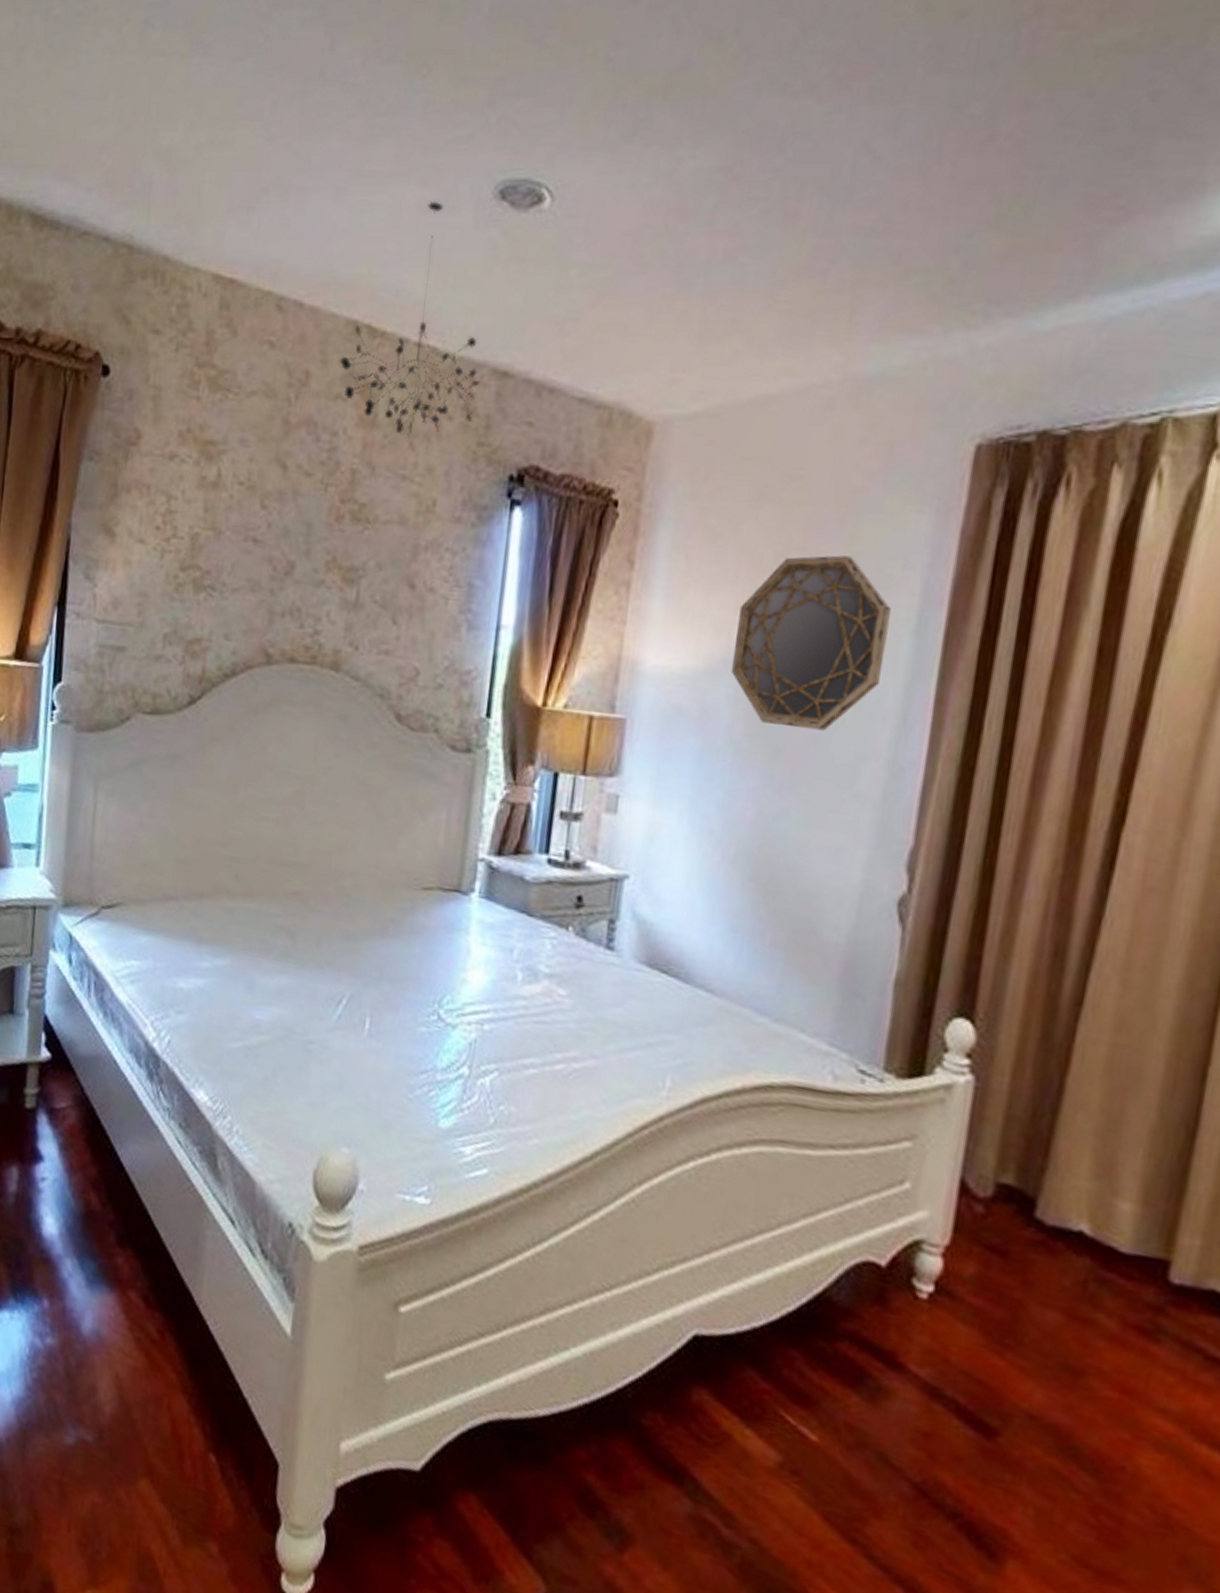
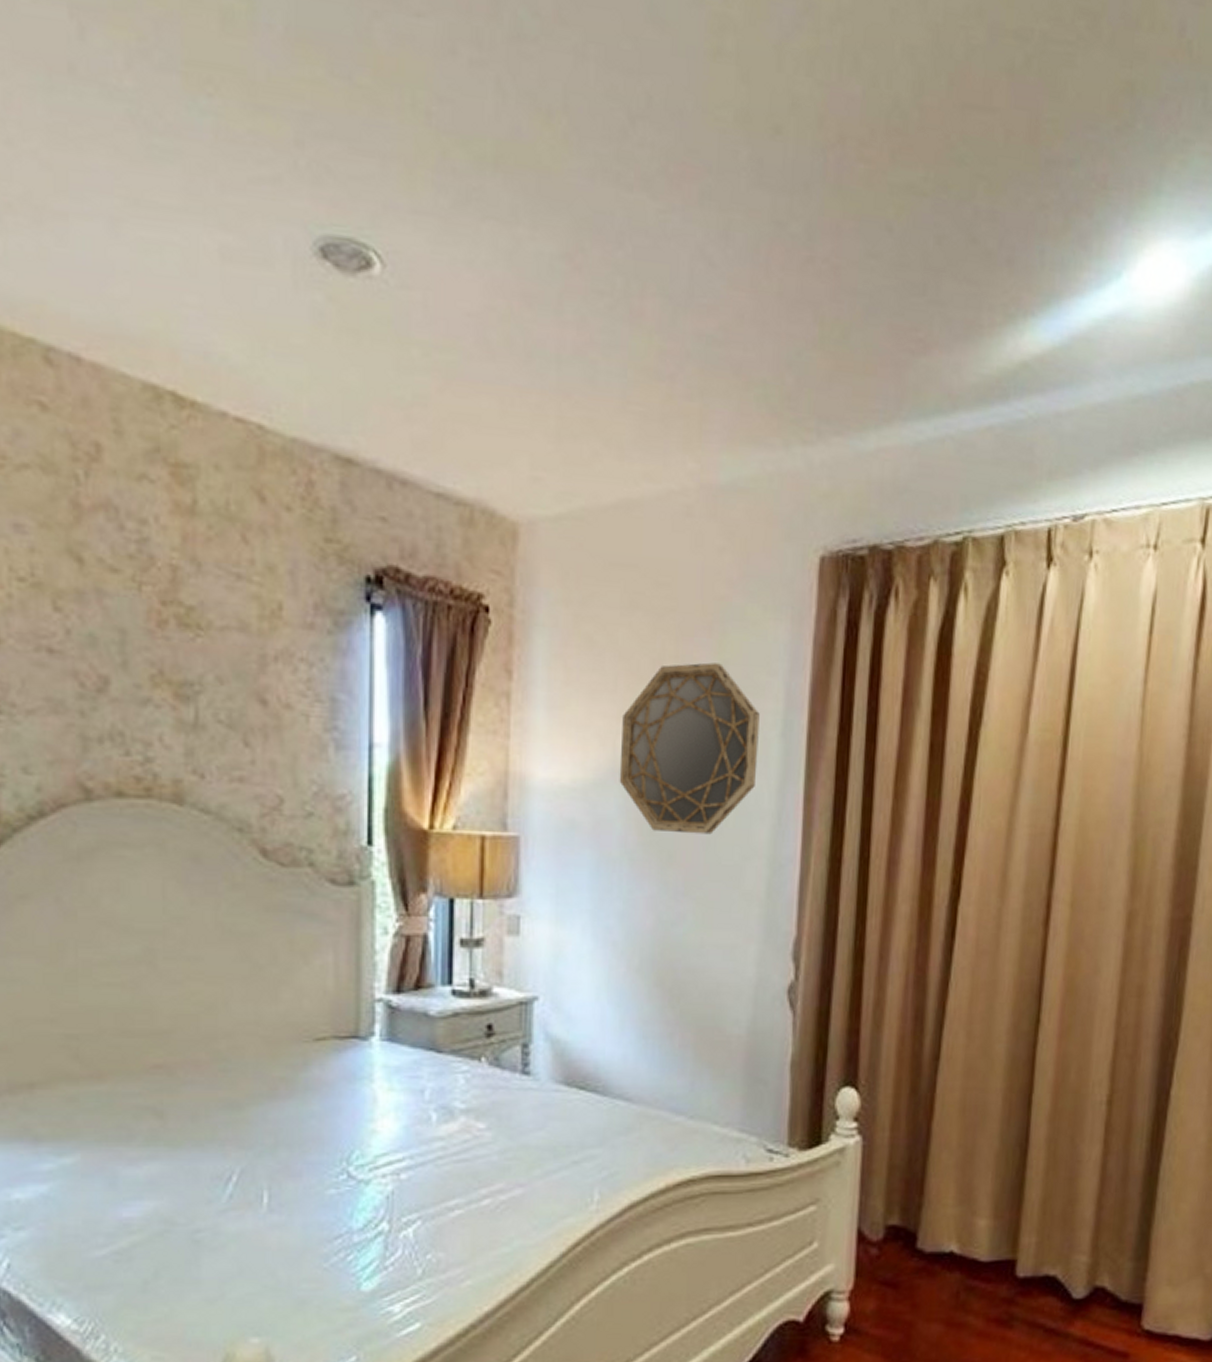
chandelier: present [340,201,480,438] -> none [140,249,320,530]

